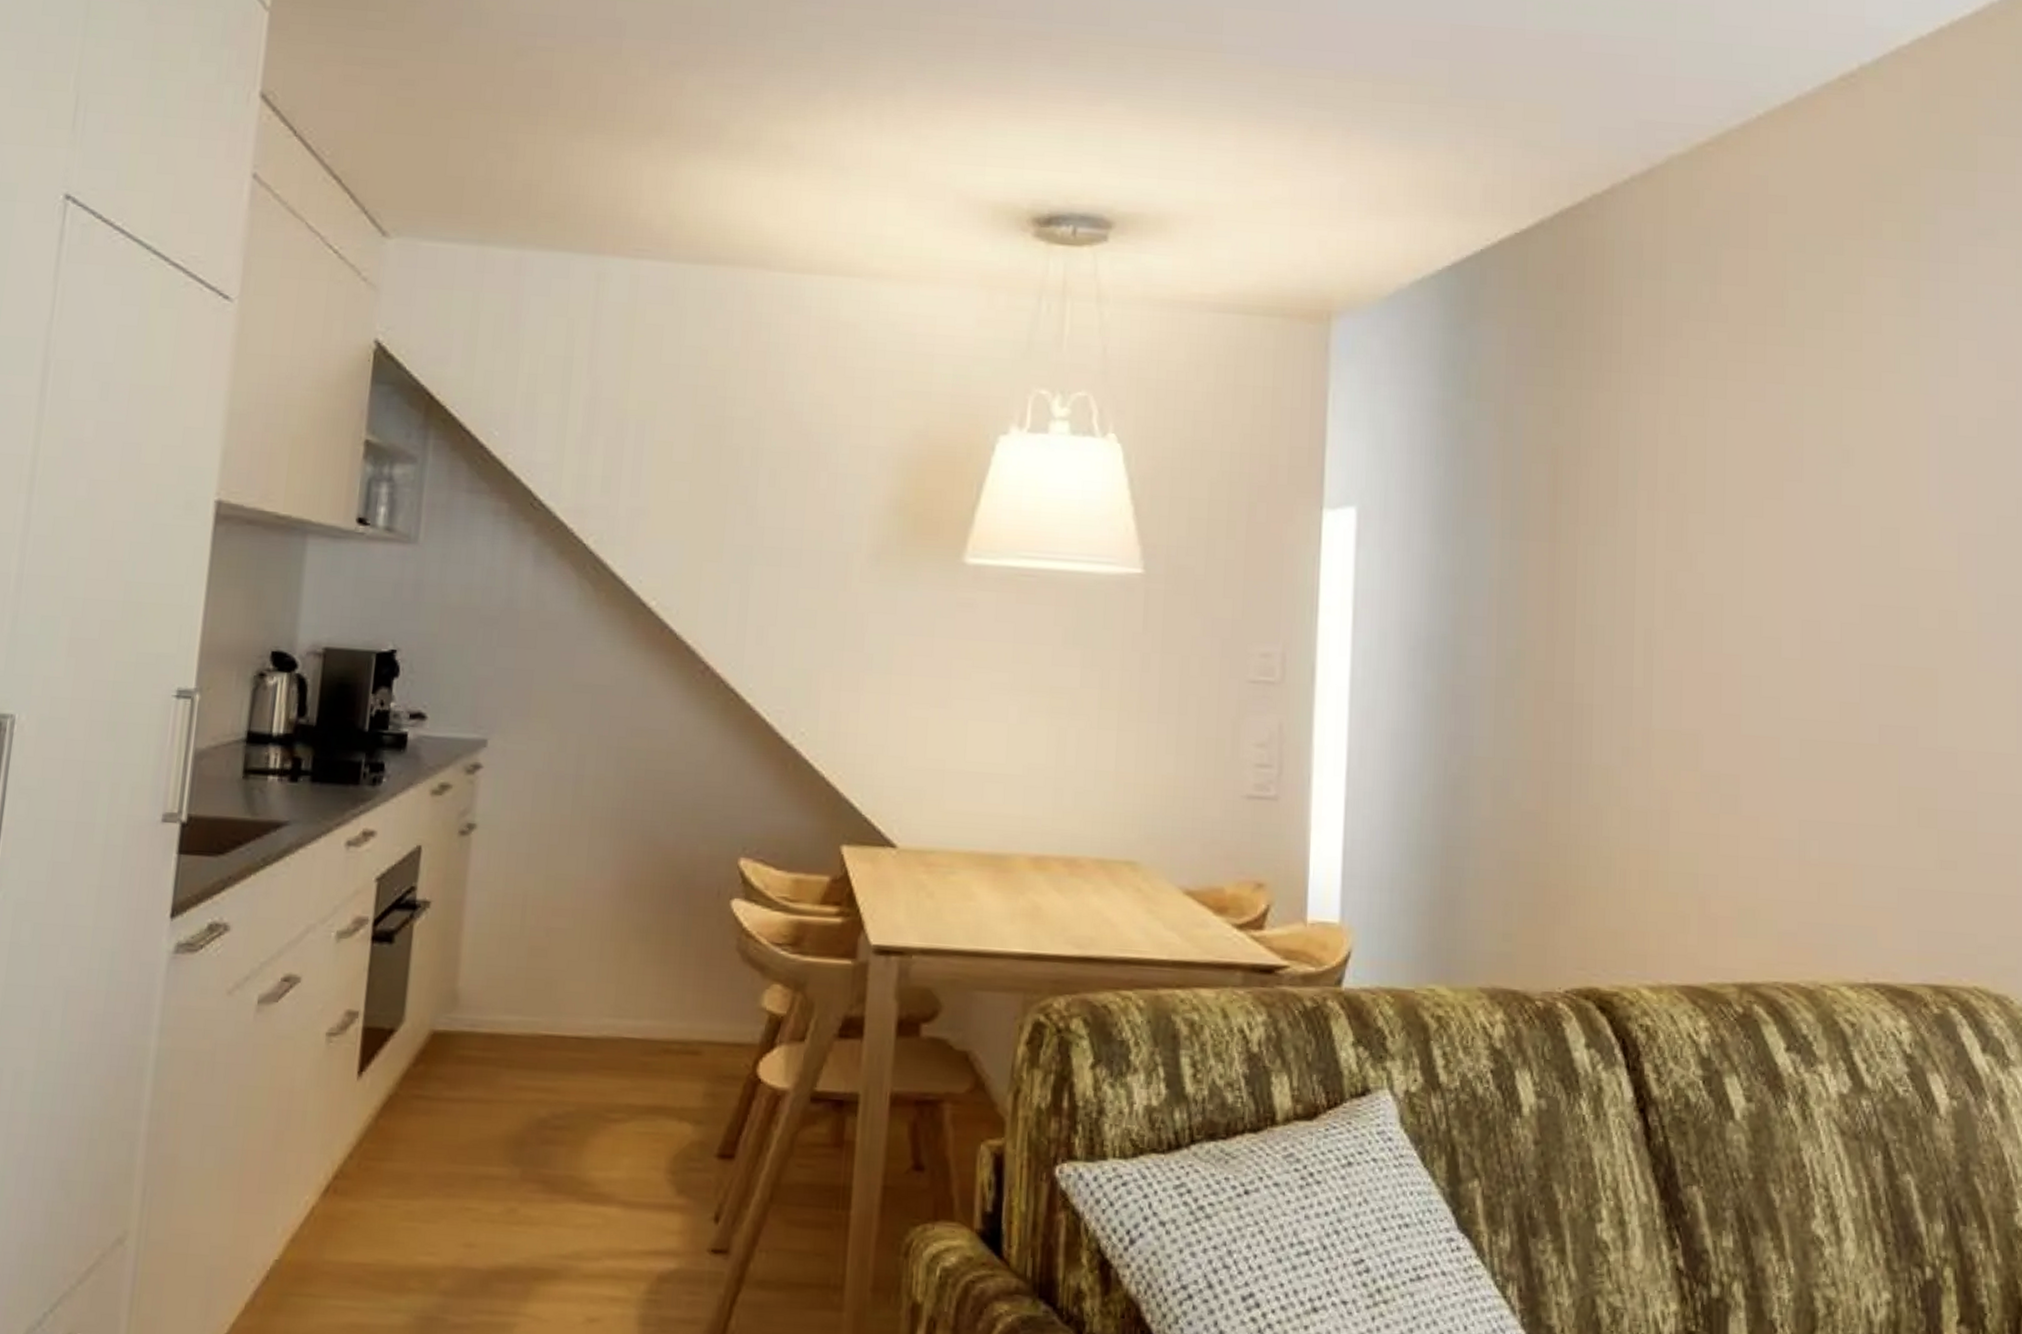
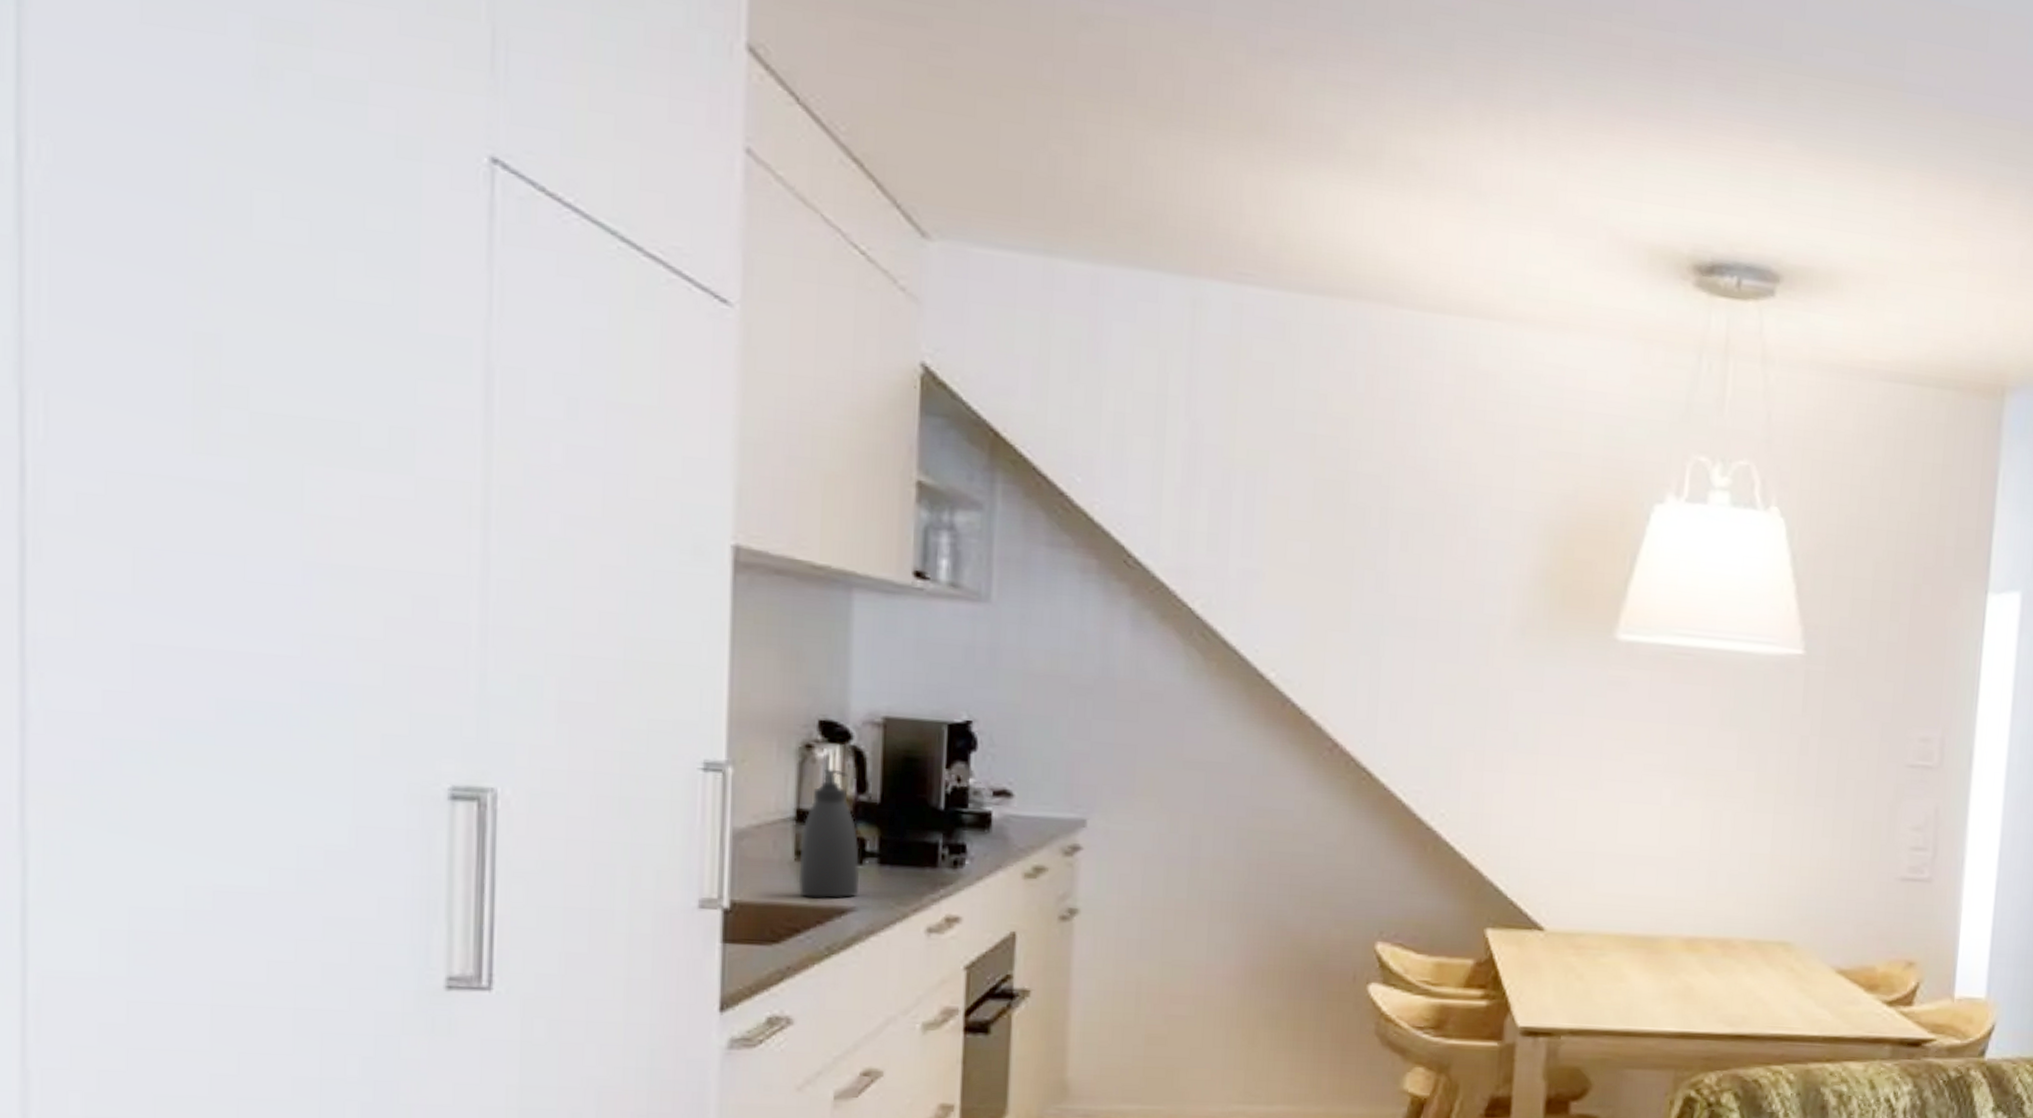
soap dispenser: none [244,694,296,814] -> present [798,768,860,899]

